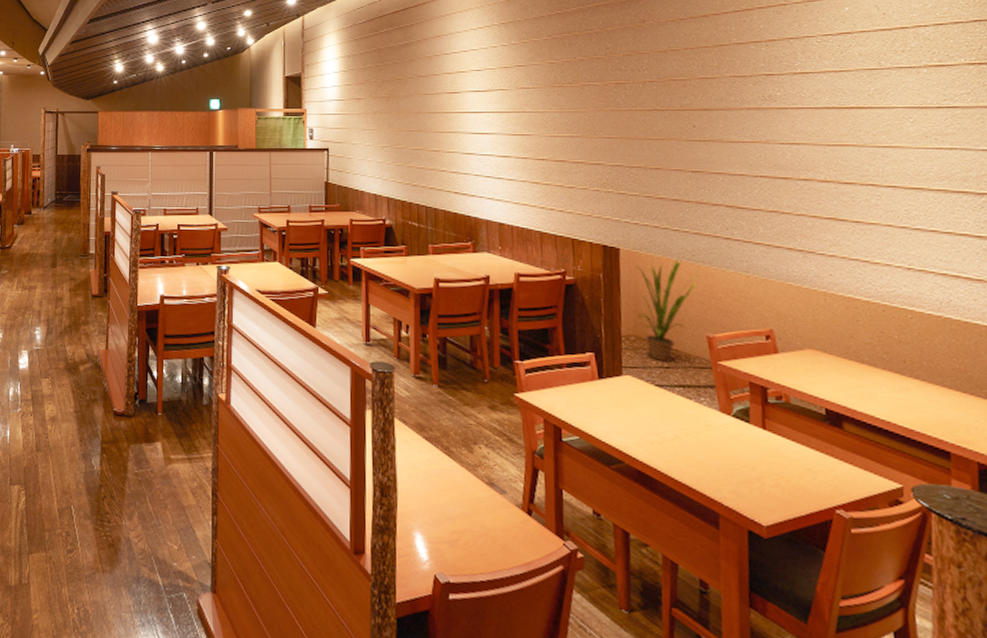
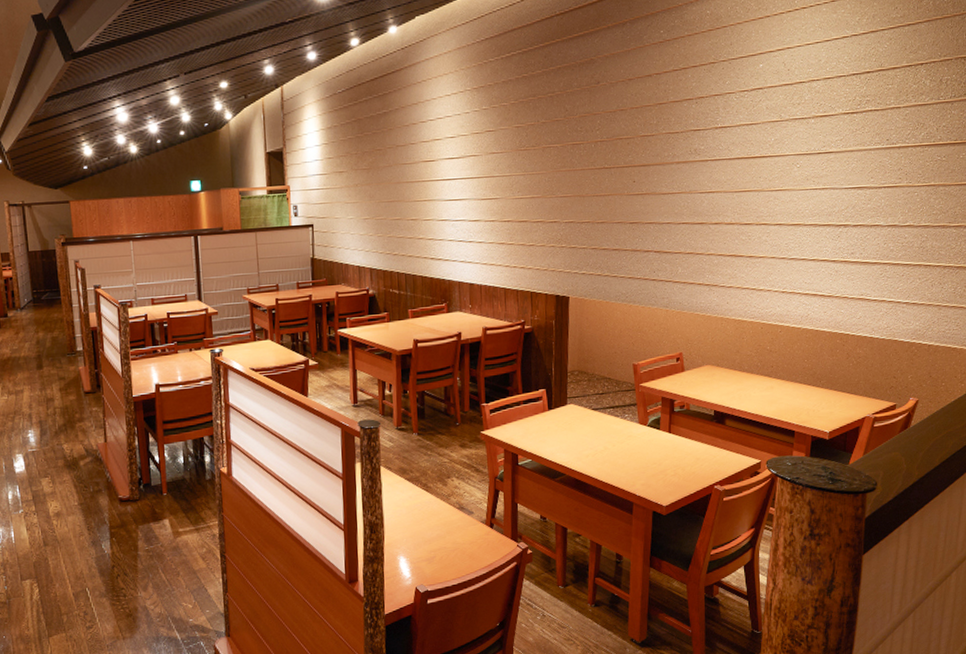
house plant: present [635,258,697,362] -> none [580,301,628,390]

